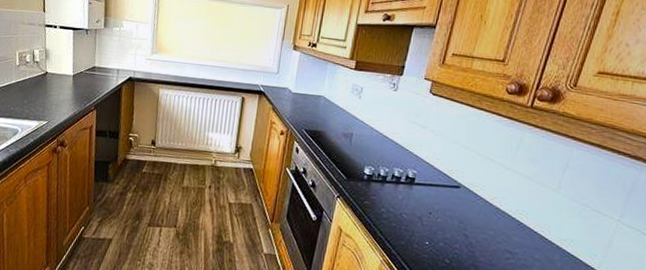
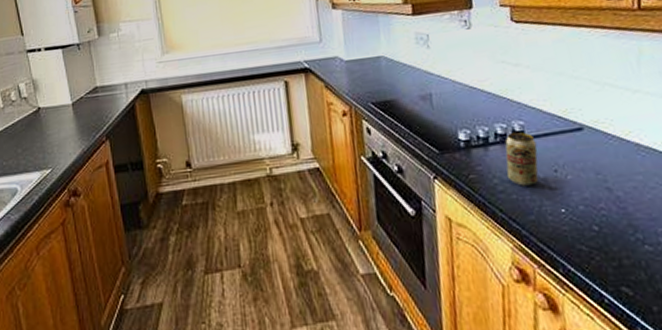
beverage can: none [392,177,422,220] -> present [505,131,539,186]

